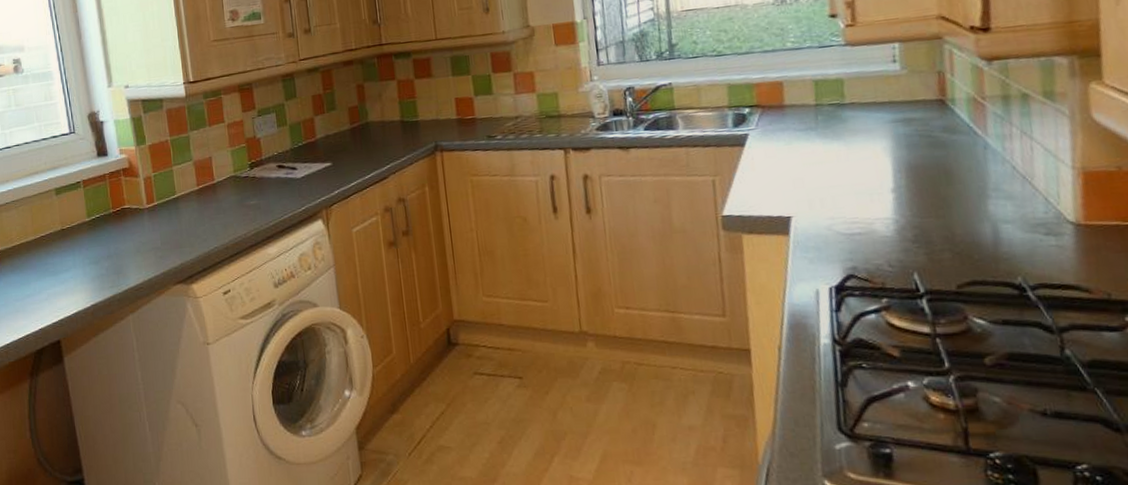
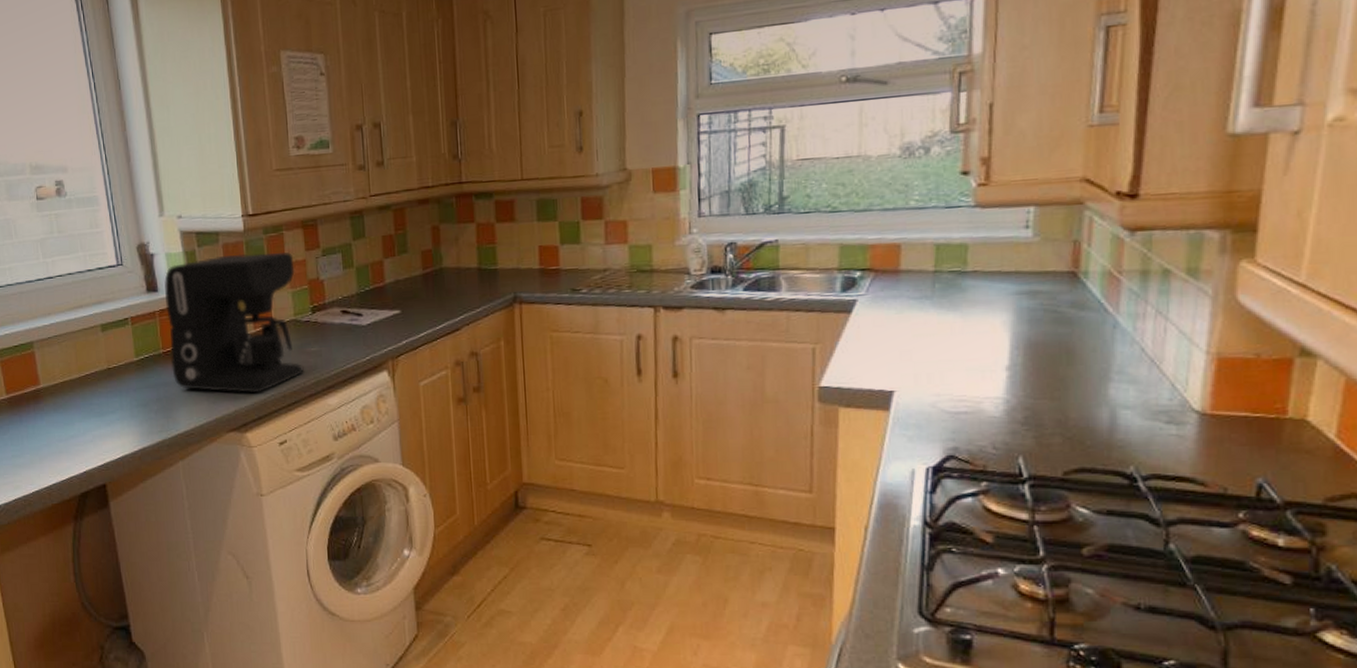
coffee maker: none [113,114,245,247] -> present [164,252,304,393]

